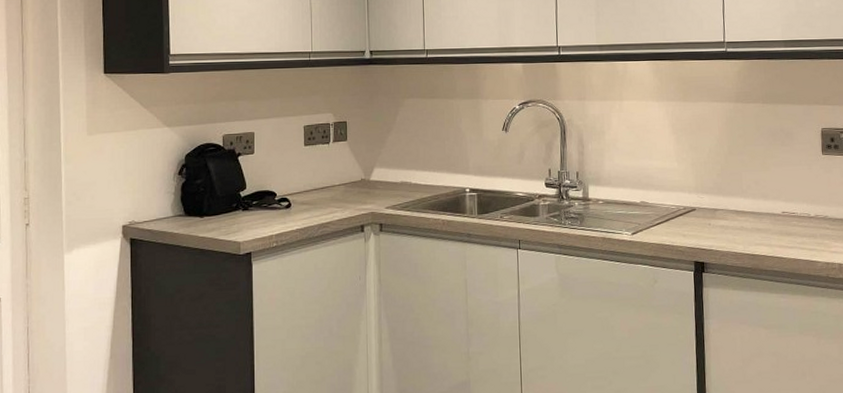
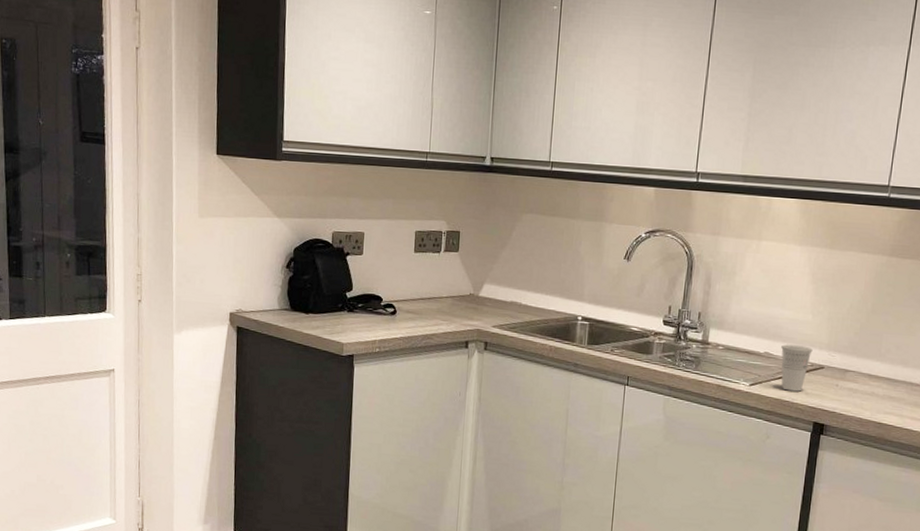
cup: none [655,191,683,235] -> present [781,344,813,392]

